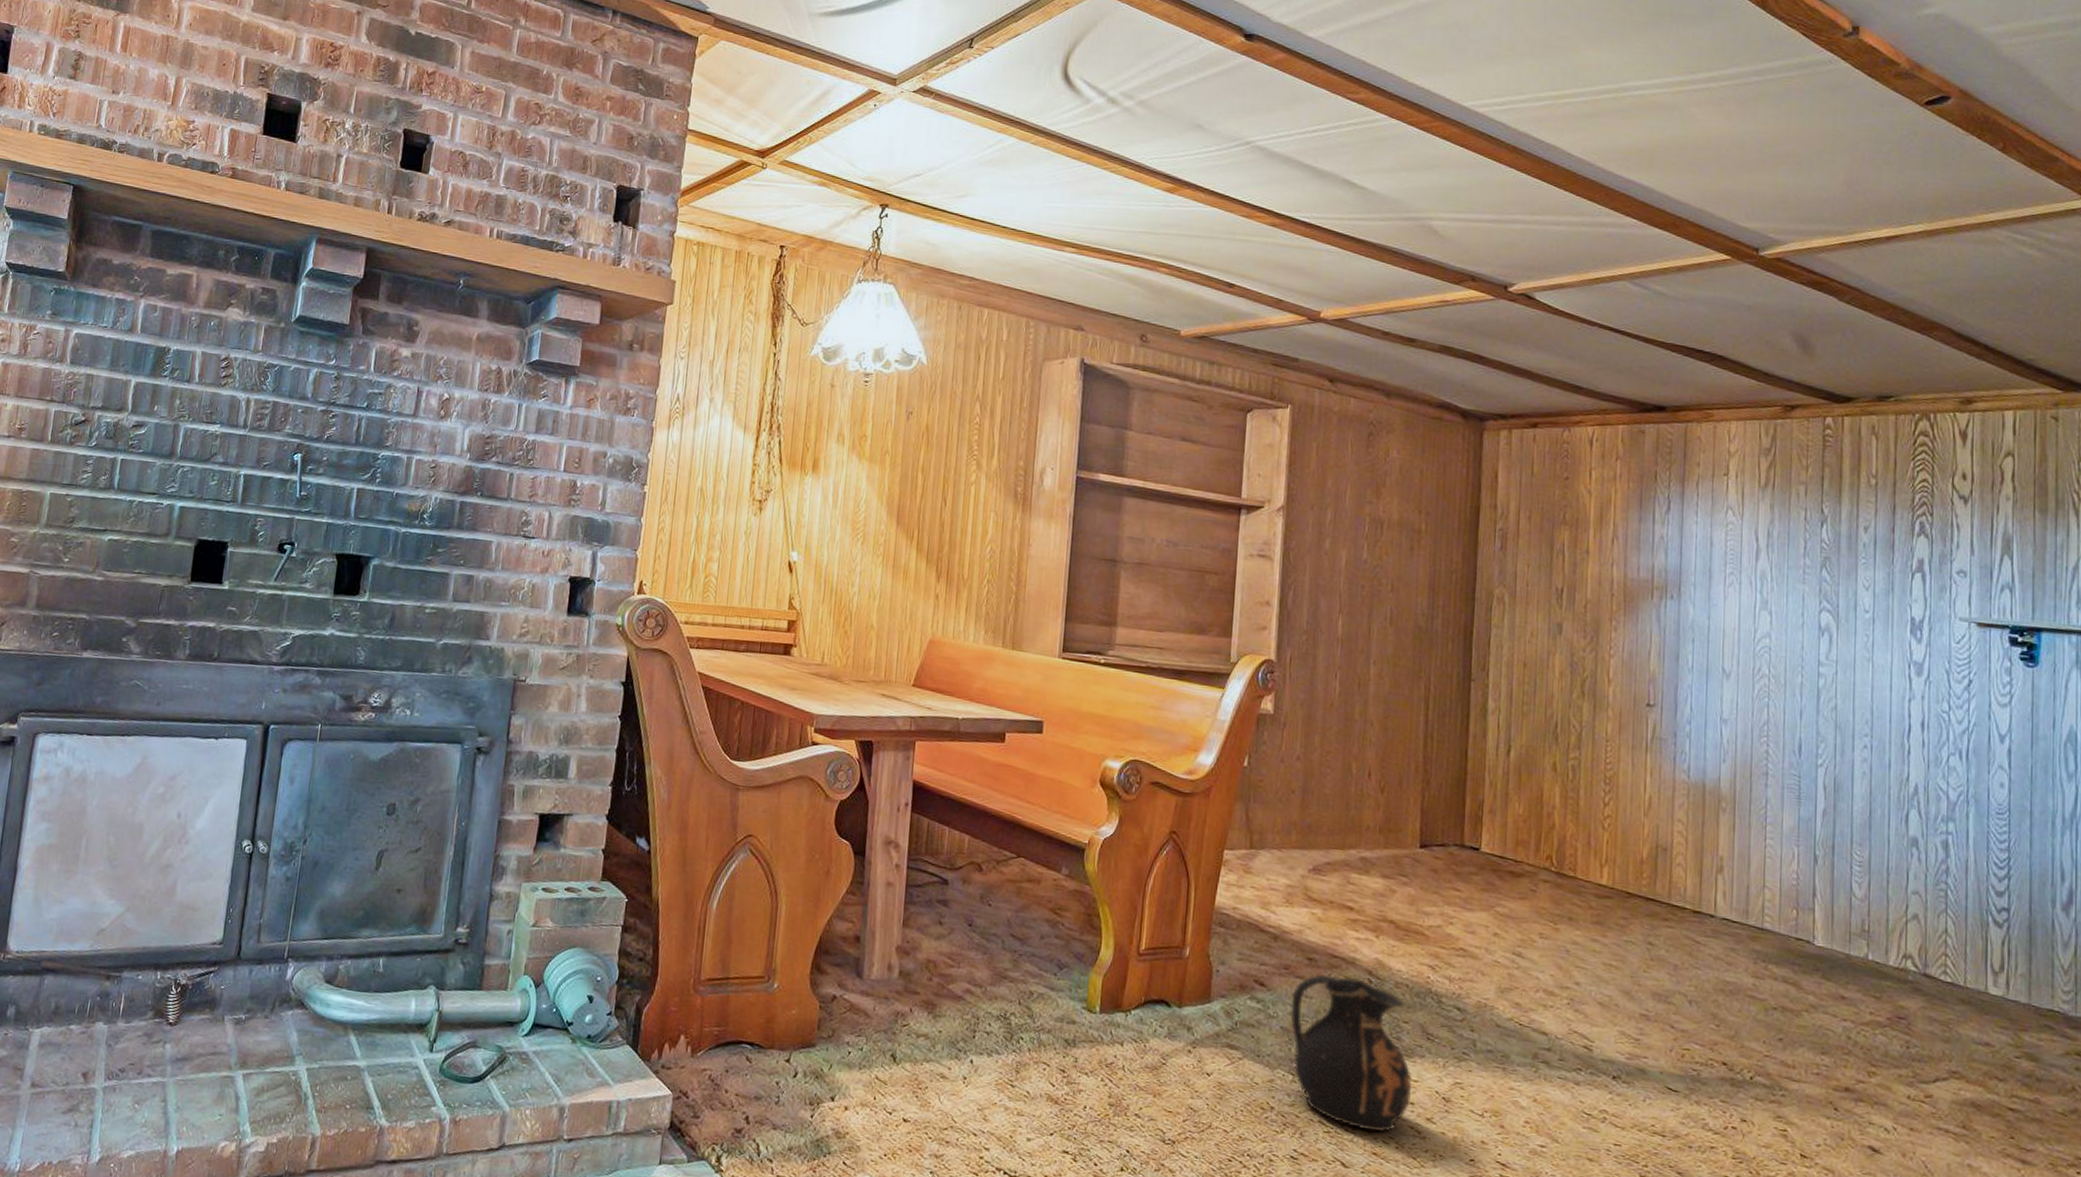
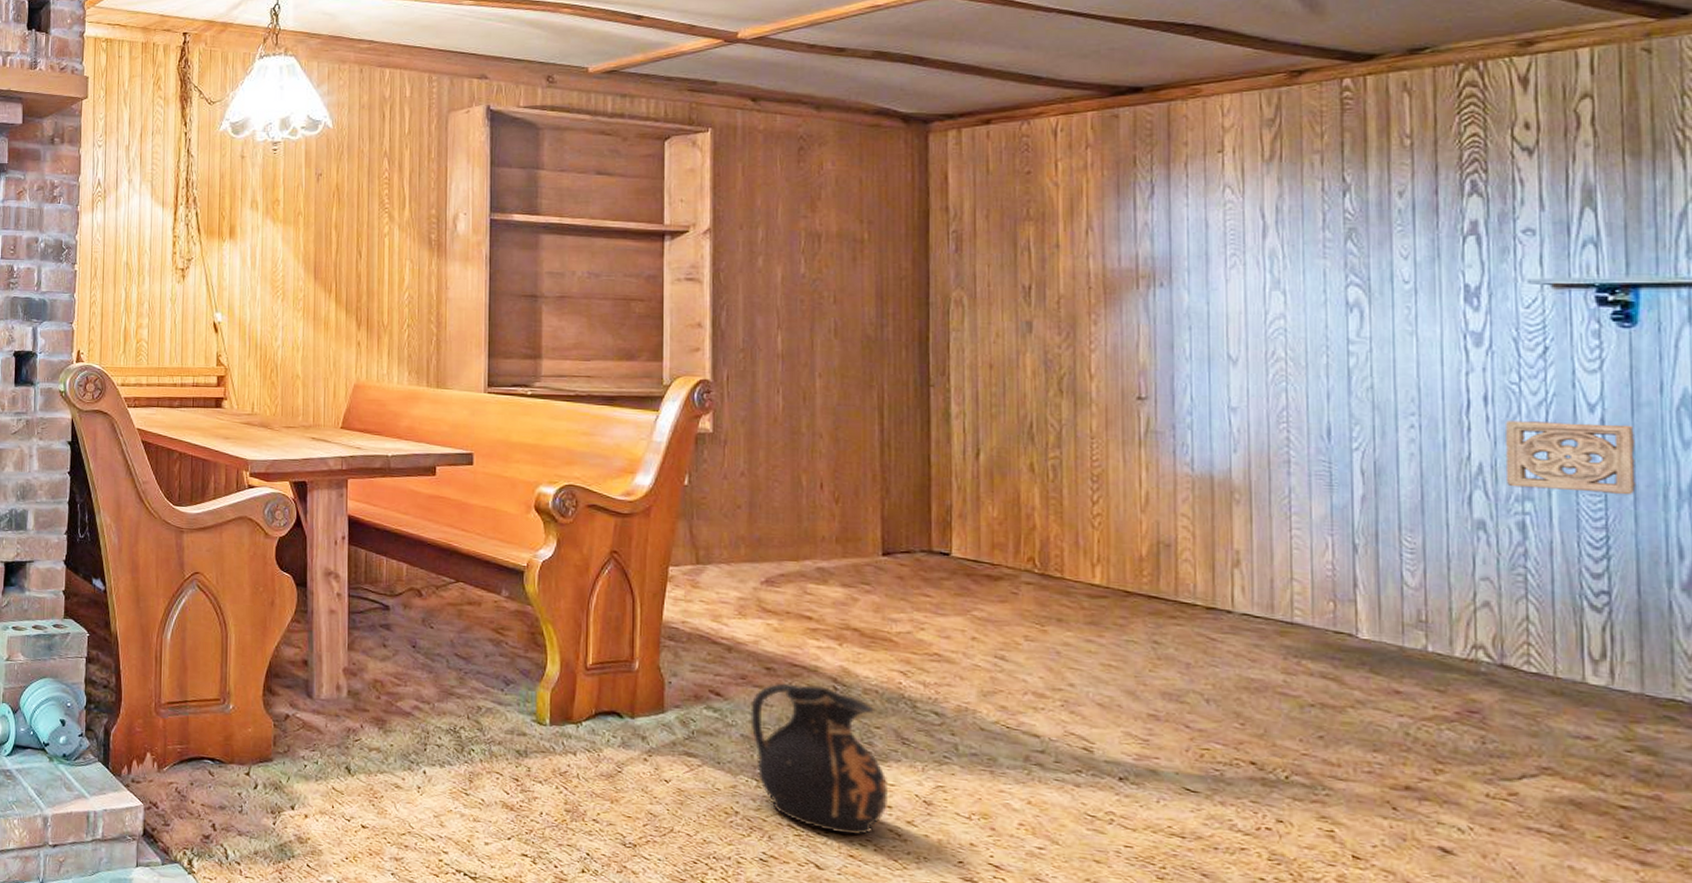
wall ornament: none [1934,746,2033,821] -> present [1504,421,1636,495]

